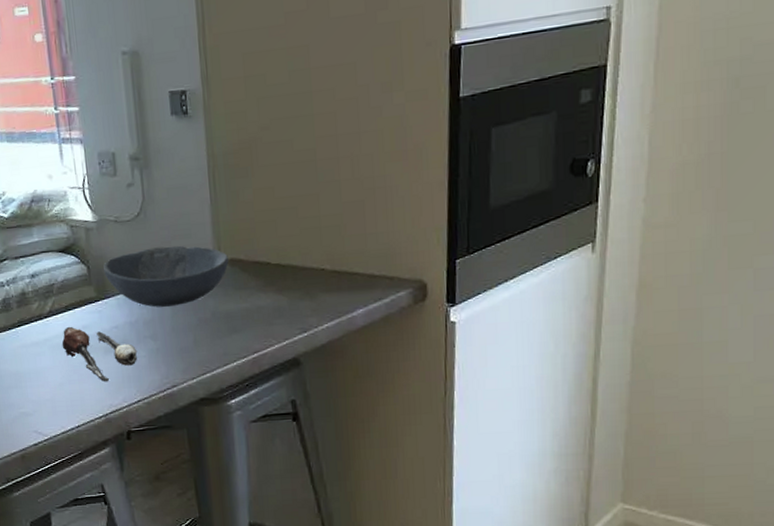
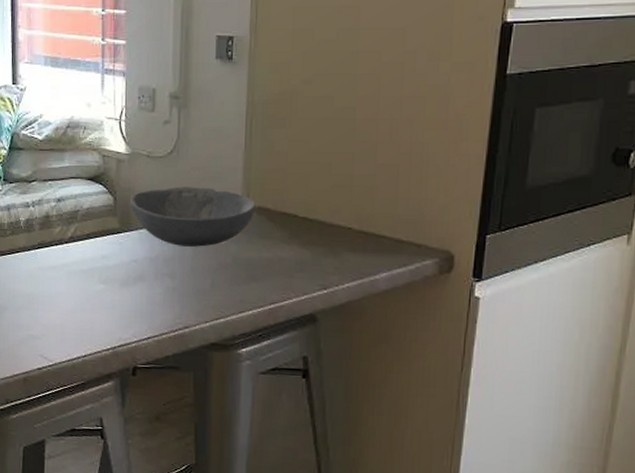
spoon: present [61,326,138,382] -> none [79,254,154,315]

